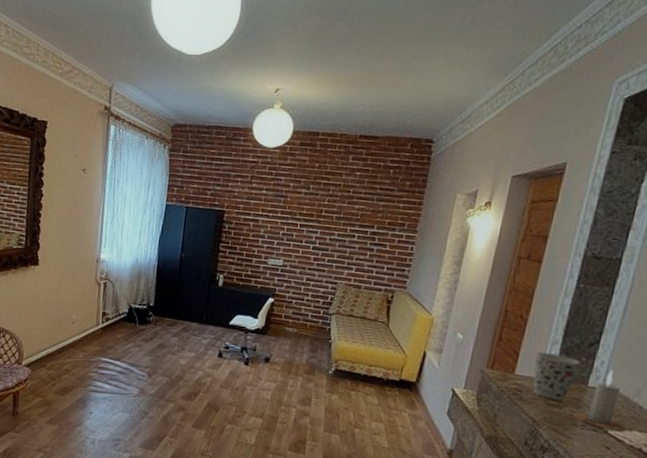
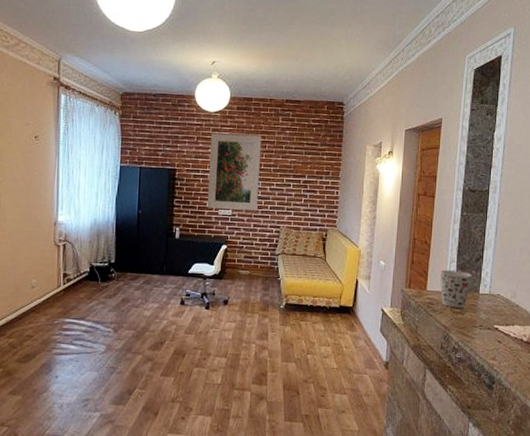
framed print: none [255,172,326,264] -> present [207,133,262,211]
candle: present [574,370,626,432] -> none [473,279,510,328]

